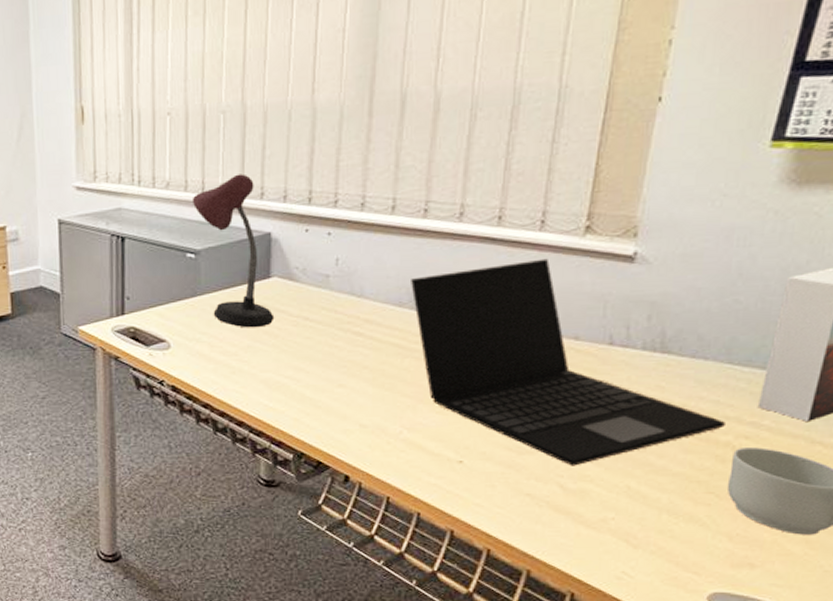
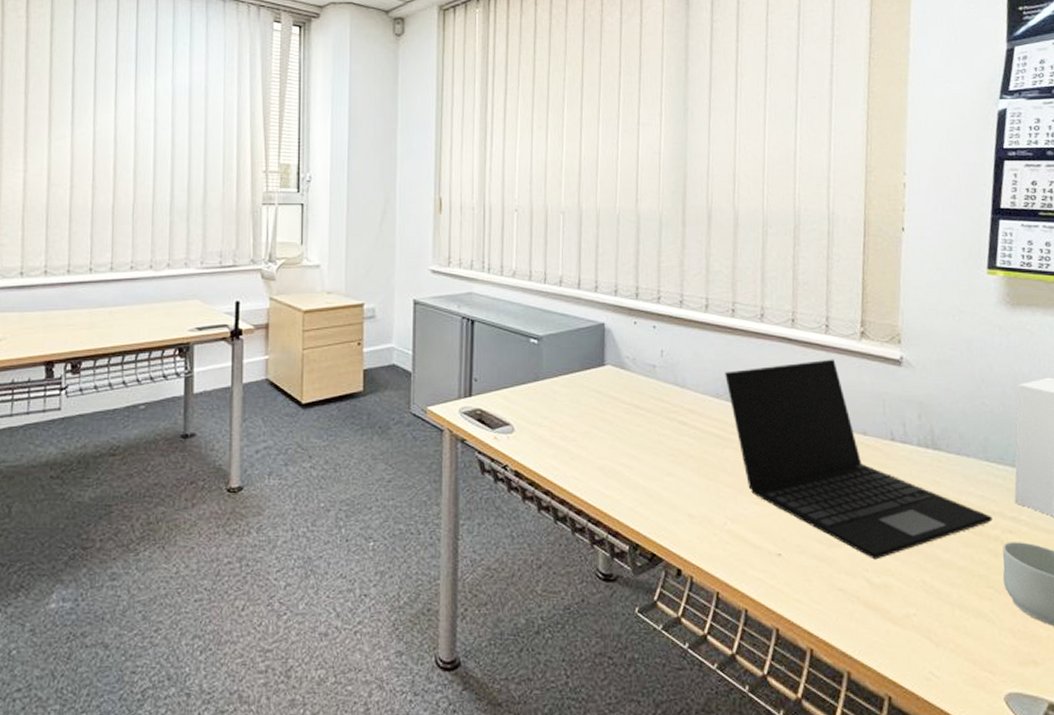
desk lamp: present [192,174,275,328] -> none [535,268,609,414]

